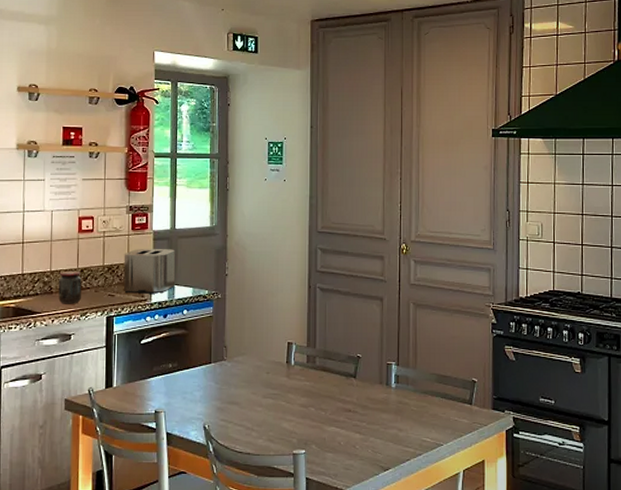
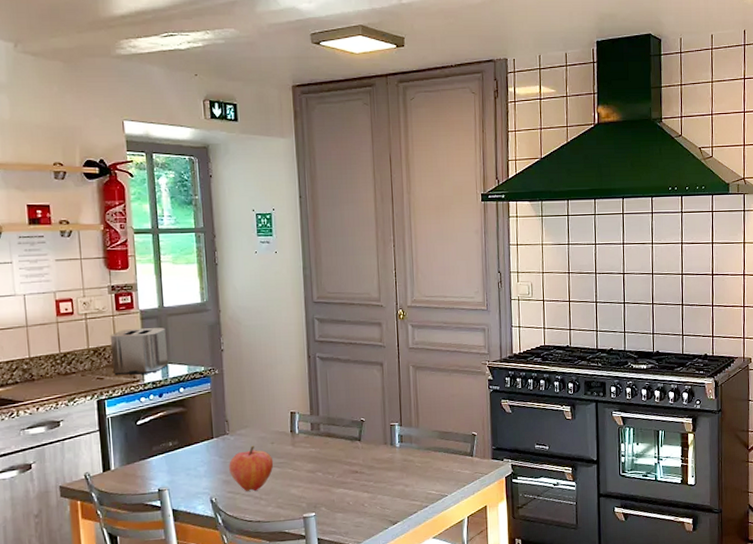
jar: present [58,270,82,305] -> none [39,355,68,392]
fruit: none [223,374,268,421] -> present [228,445,274,491]

